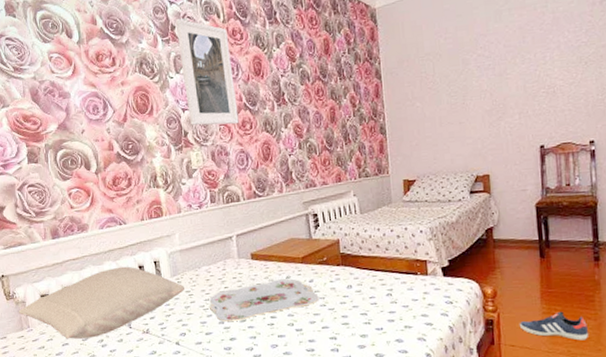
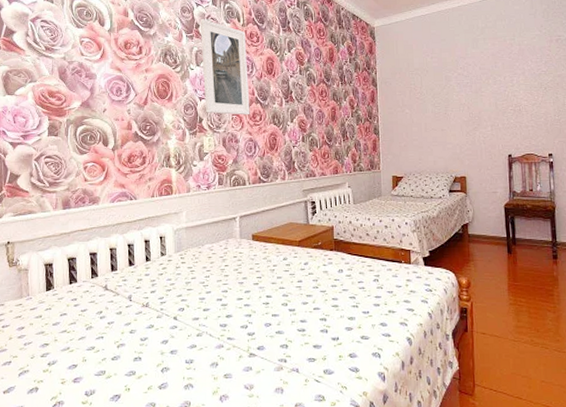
pillow: present [18,266,184,339] -> none [19,240,187,309]
serving tray: present [209,279,319,322] -> none [209,260,312,299]
sneaker: present [519,311,589,341] -> none [489,303,549,331]

